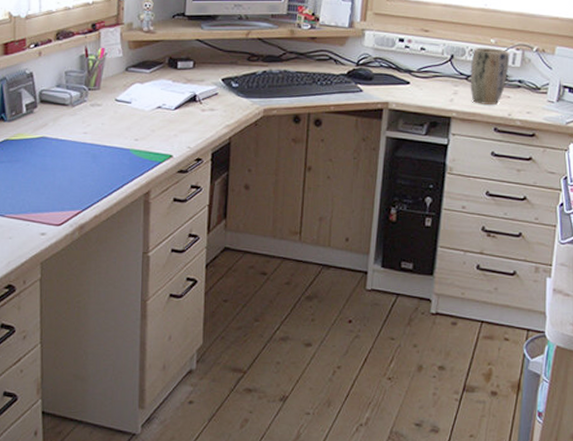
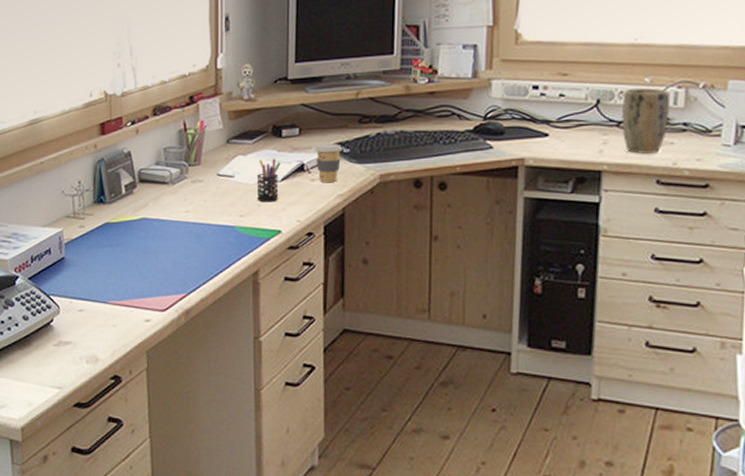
pen holder: none [151,88,175,129] -> present [256,158,281,202]
coffee cup: none [207,77,232,114] -> present [315,143,343,183]

